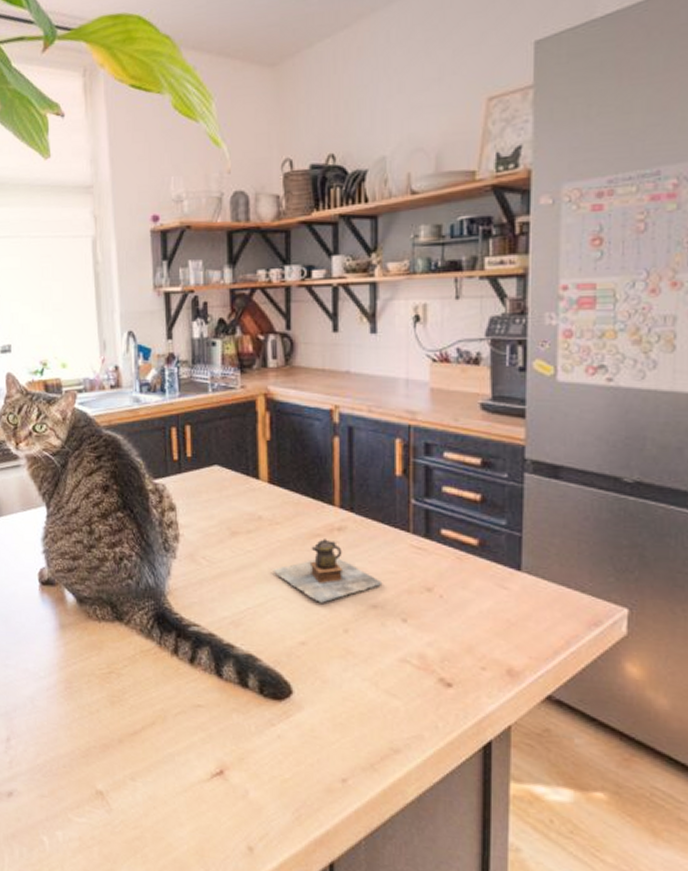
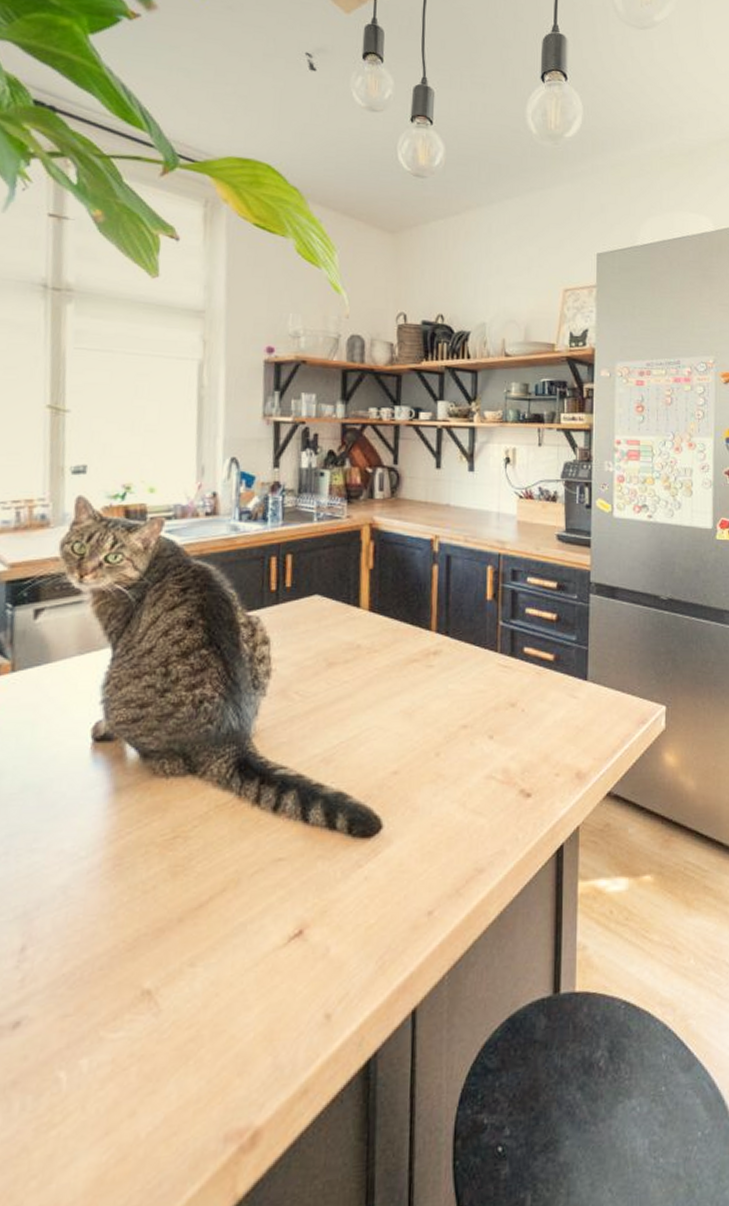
teapot: present [272,539,383,603] -> none [368,664,473,728]

